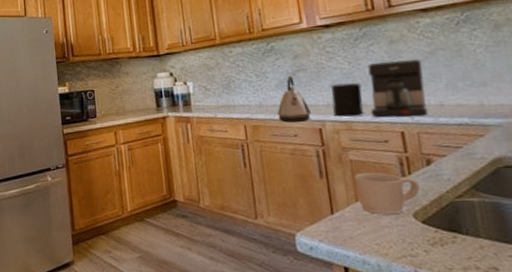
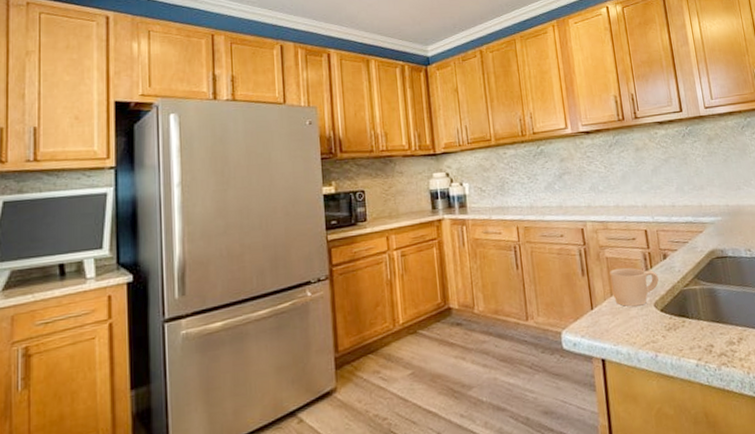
kettle: present [276,76,311,124] -> none [545,179,575,225]
pen holder: present [331,82,364,116] -> none [591,185,617,217]
coffee maker: present [368,59,427,117] -> none [619,165,664,217]

